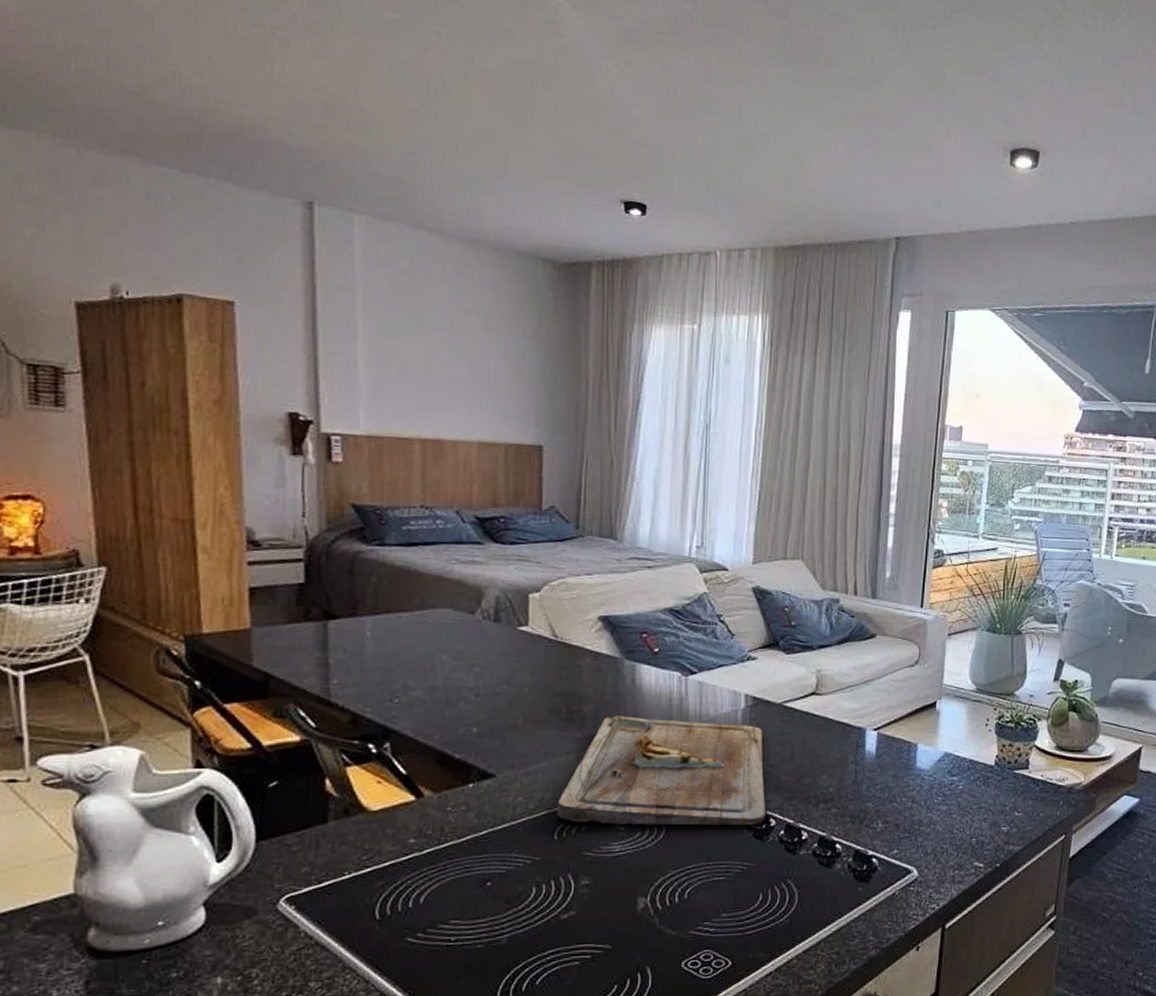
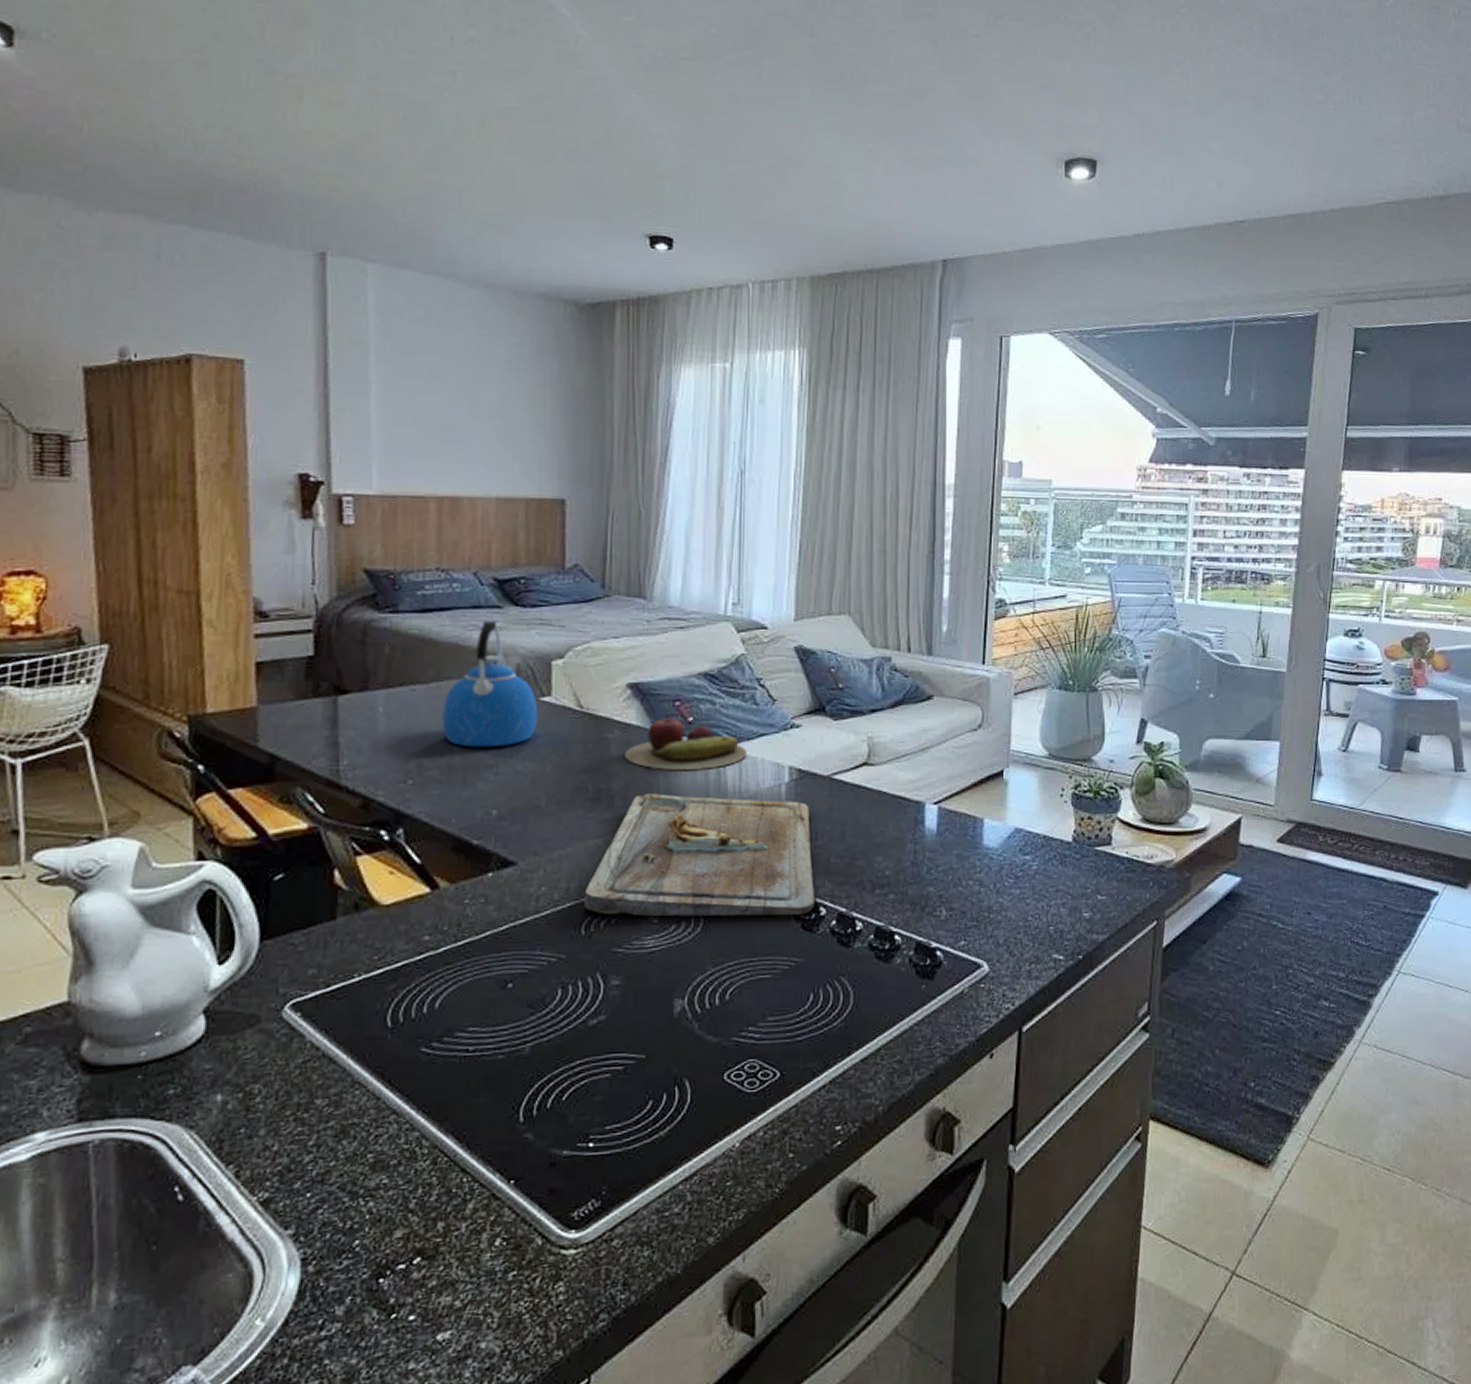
kettle: none [426,555,516,671] -> present [442,620,538,748]
fruit: none [594,643,707,695] -> present [623,712,747,770]

